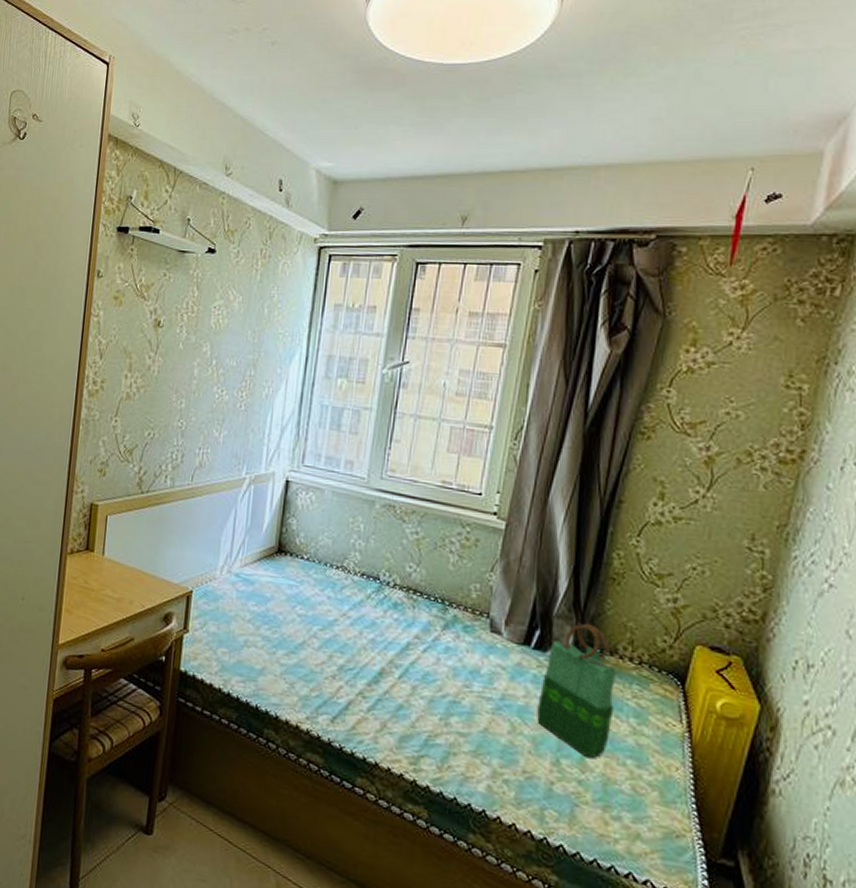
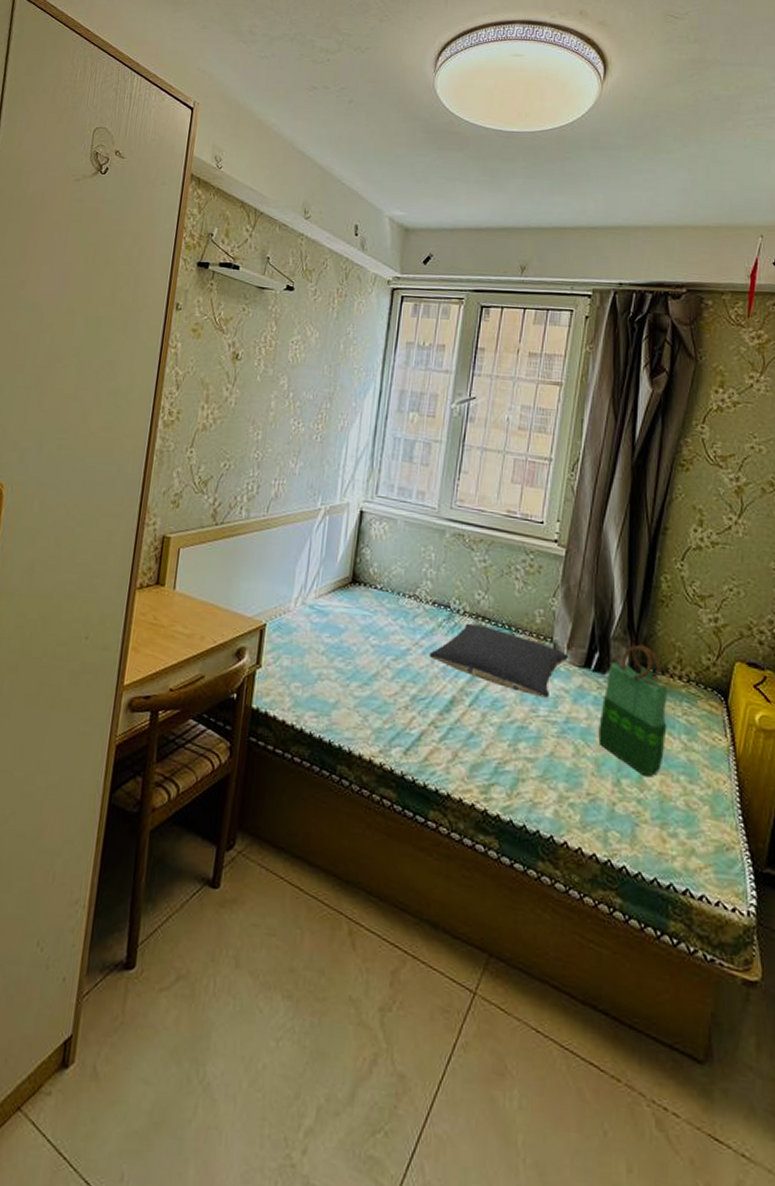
pillow: none [357,595,507,674] -> present [429,623,569,698]

